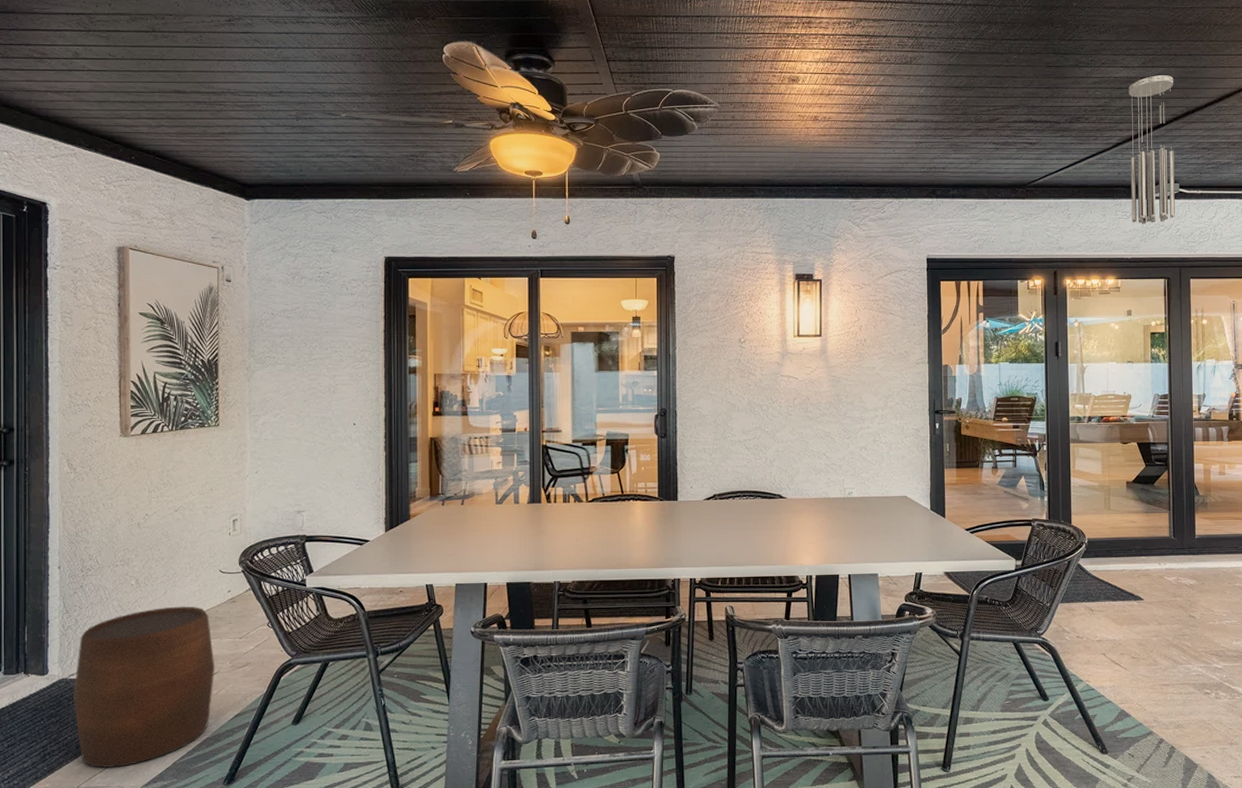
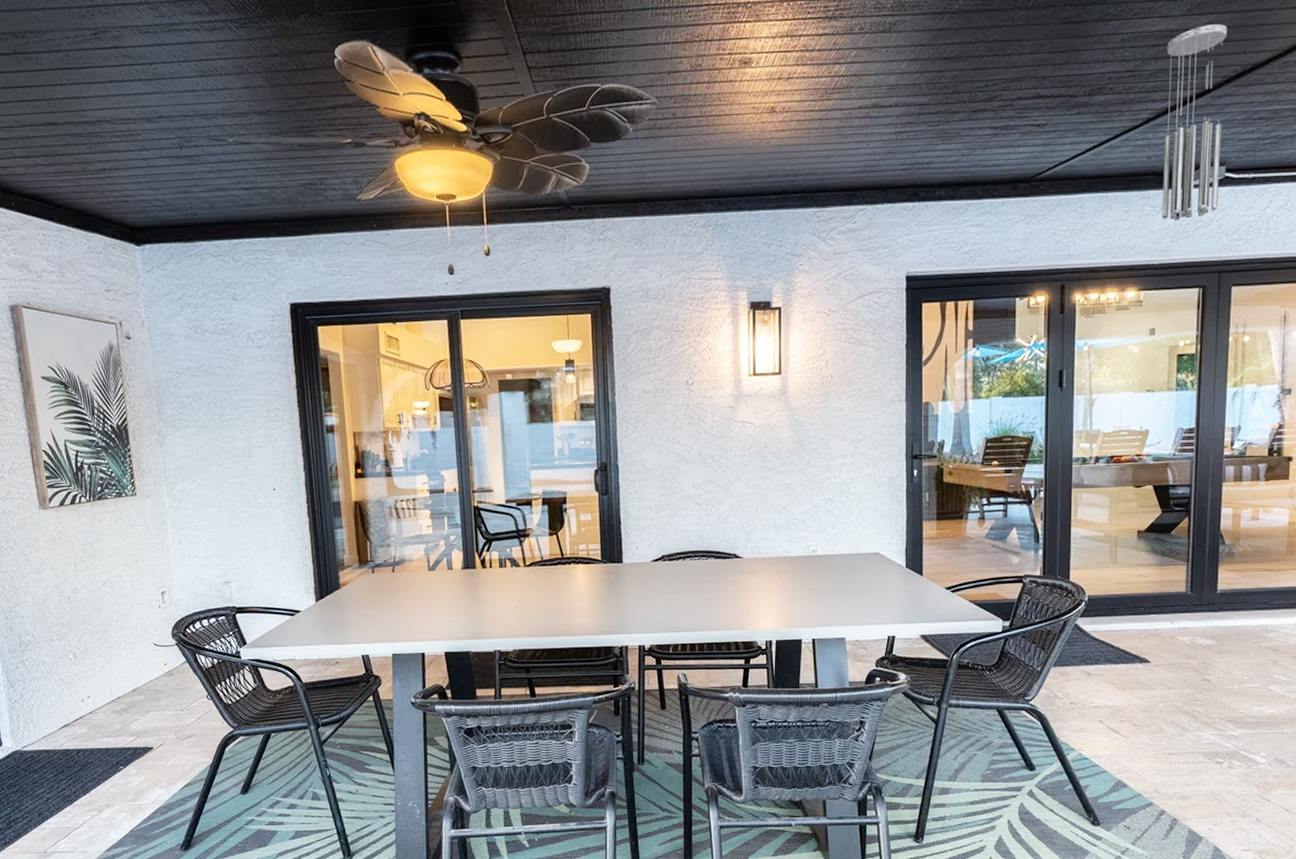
stool: present [73,606,215,768] -> none [27,679,161,834]

